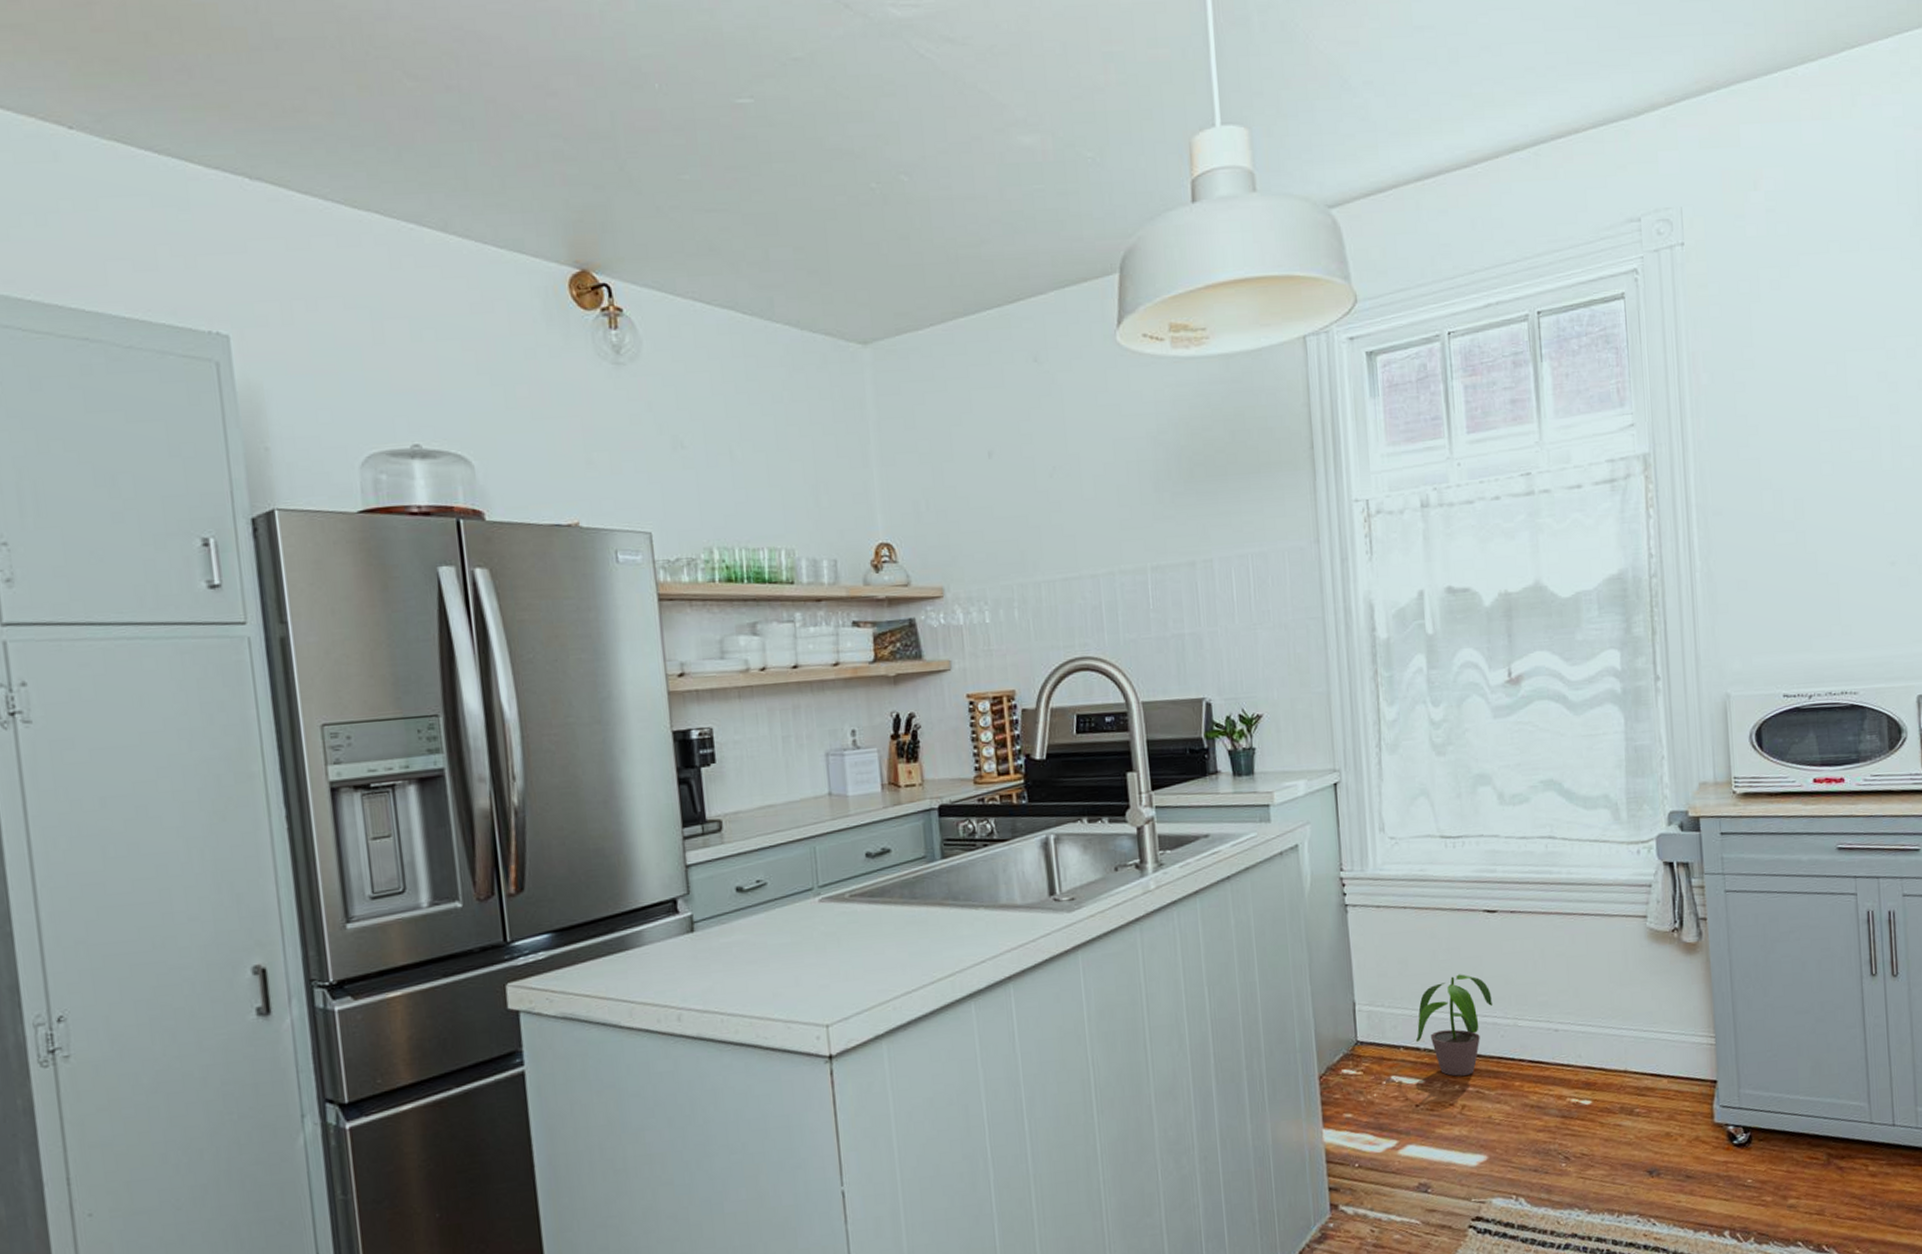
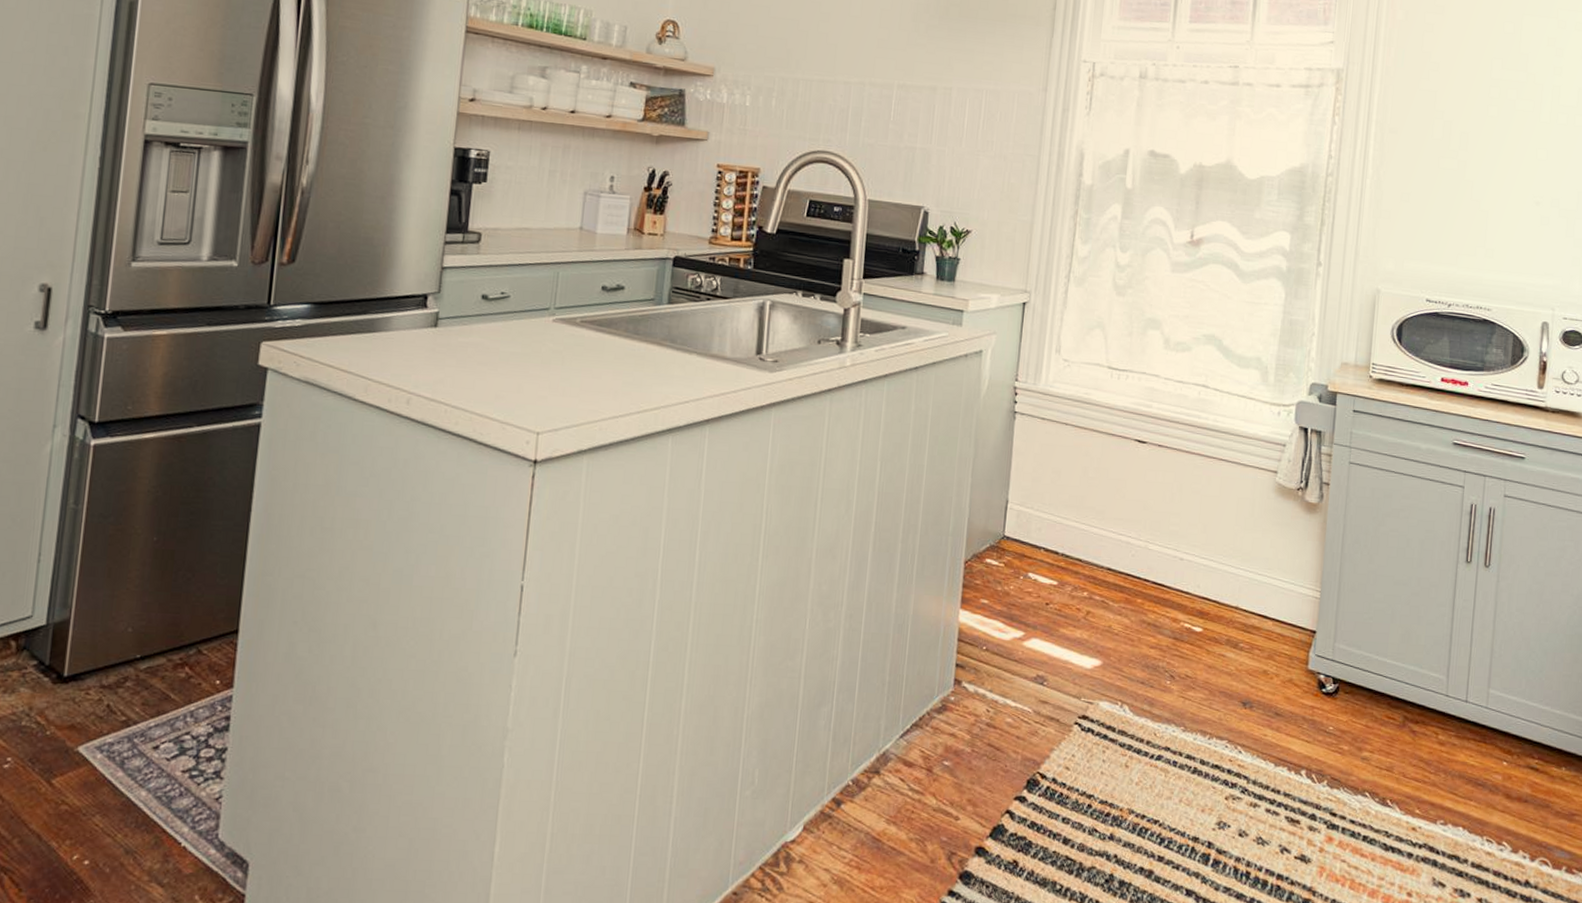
potted plant: present [1415,974,1493,1076] -> none [1056,492,1130,585]

